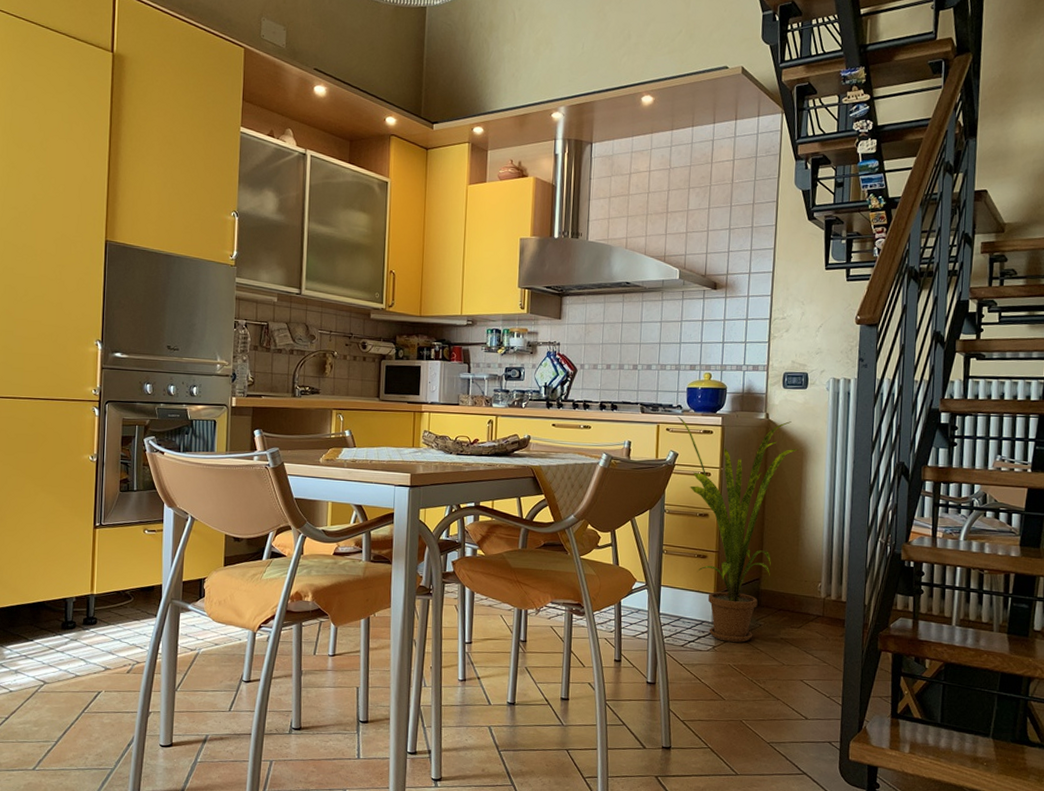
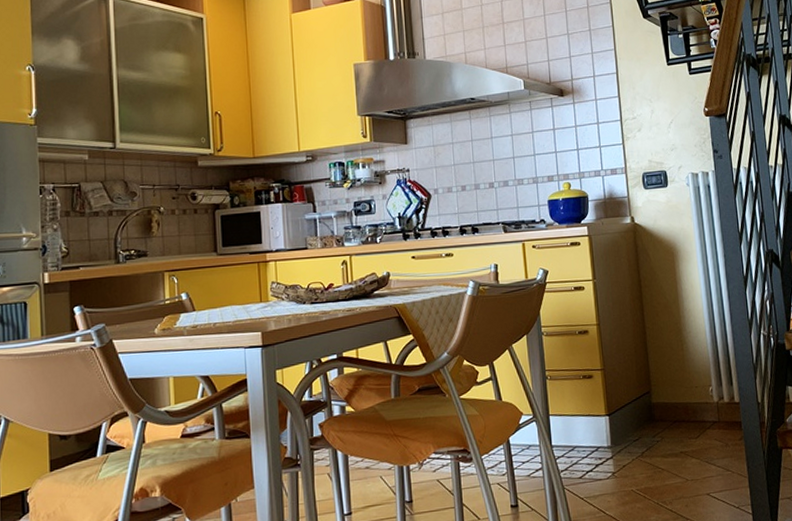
house plant: present [676,416,799,642] -> none [541,222,669,465]

